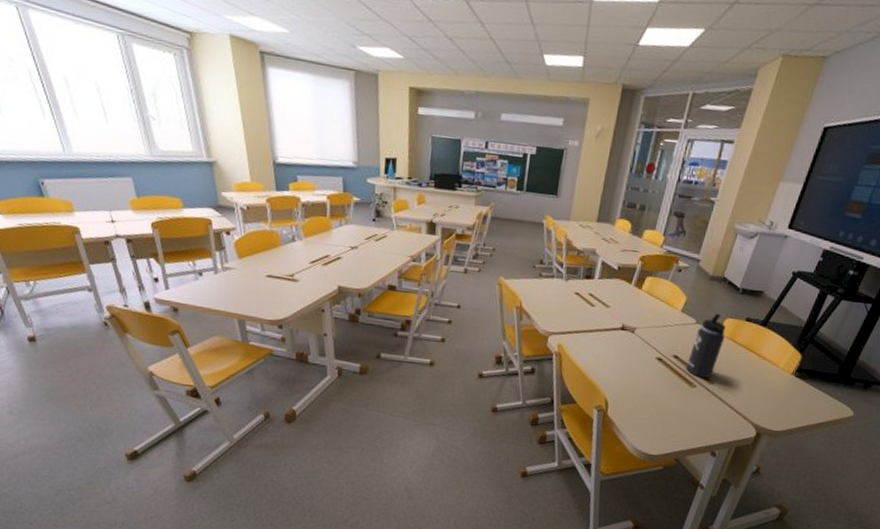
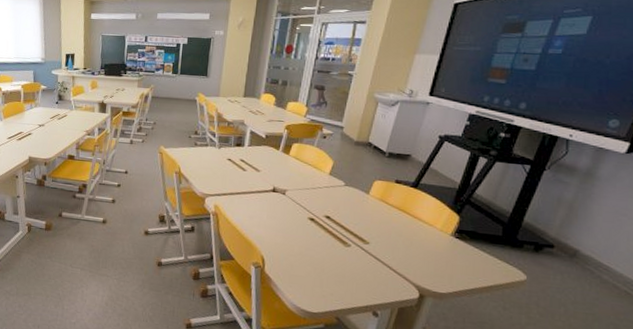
thermos bottle: present [686,313,726,379] -> none [339,175,376,239]

